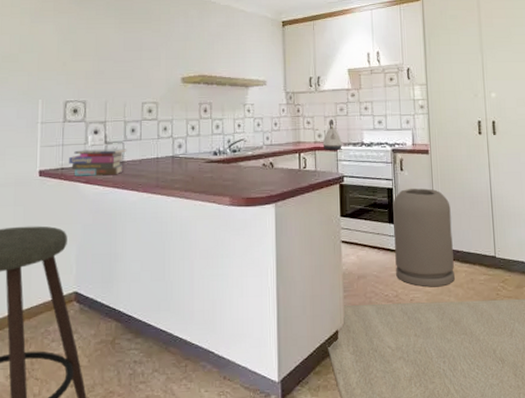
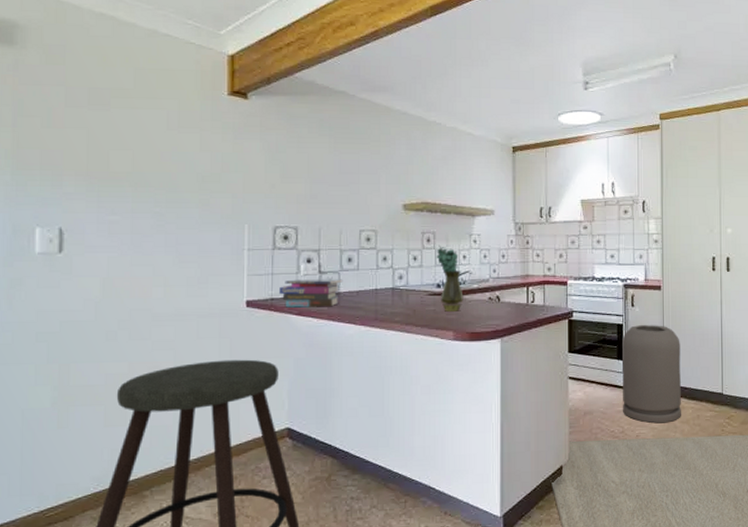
vase: none [213,114,239,178] -> present [436,245,464,312]
kettle: present [322,119,343,151] -> none [552,251,573,285]

